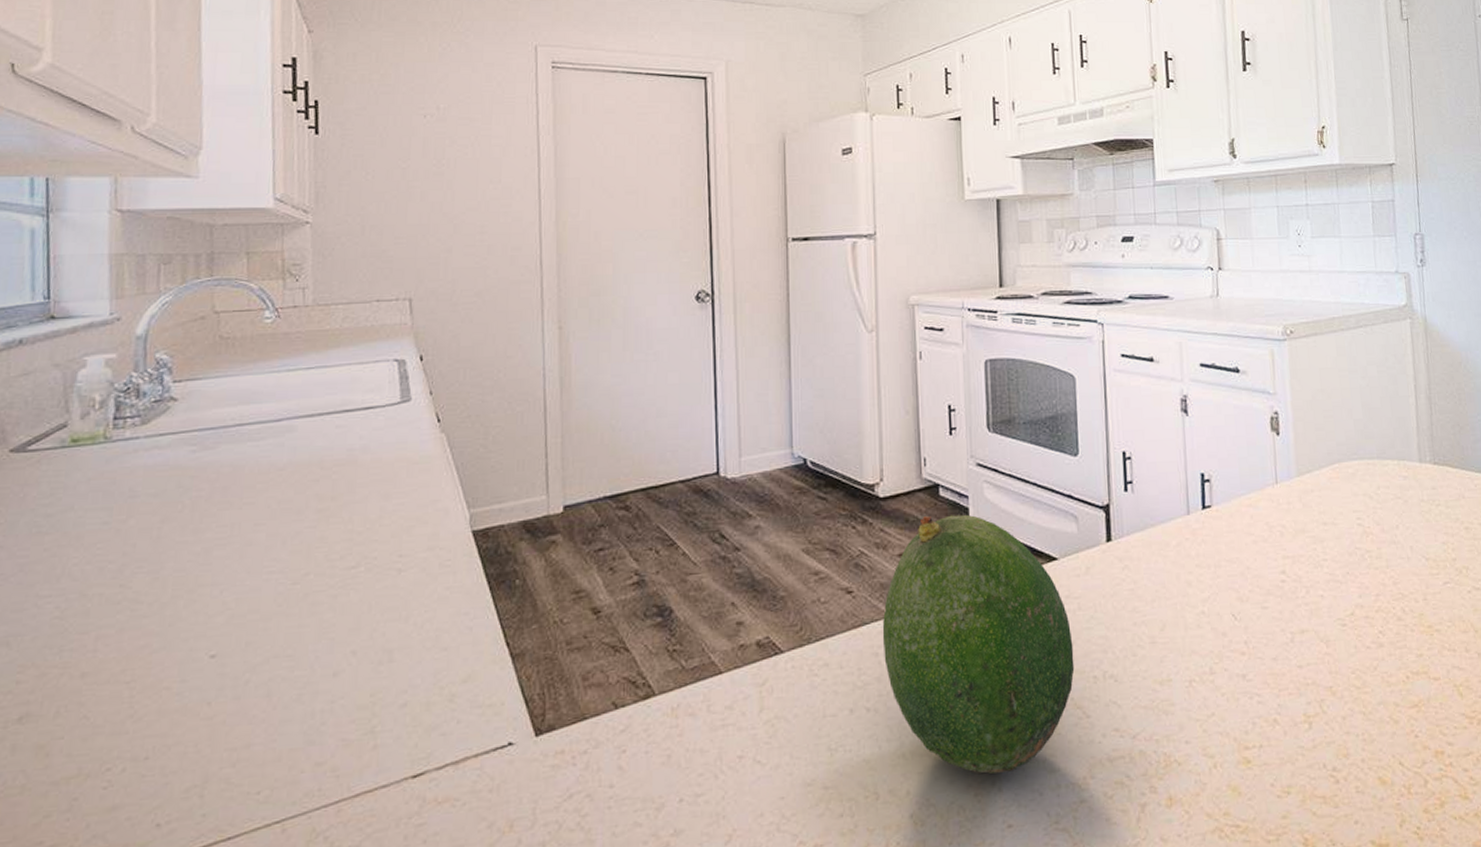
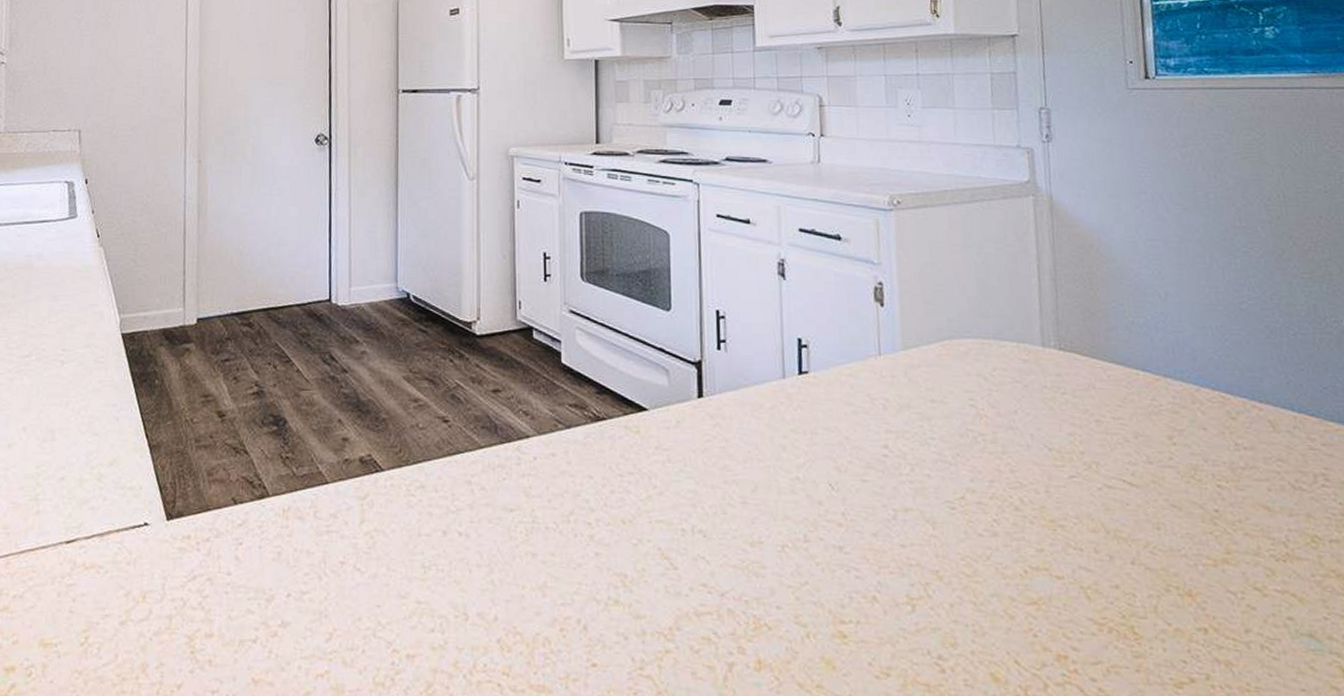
fruit: present [882,514,1075,774] -> none [475,357,663,612]

